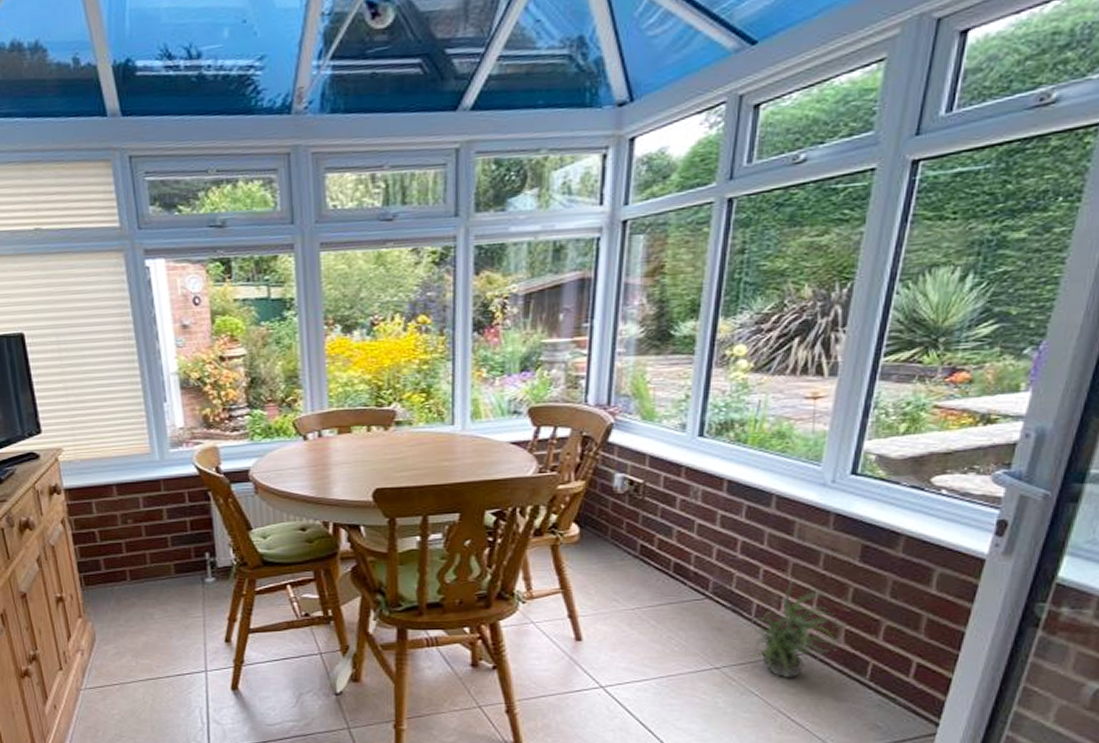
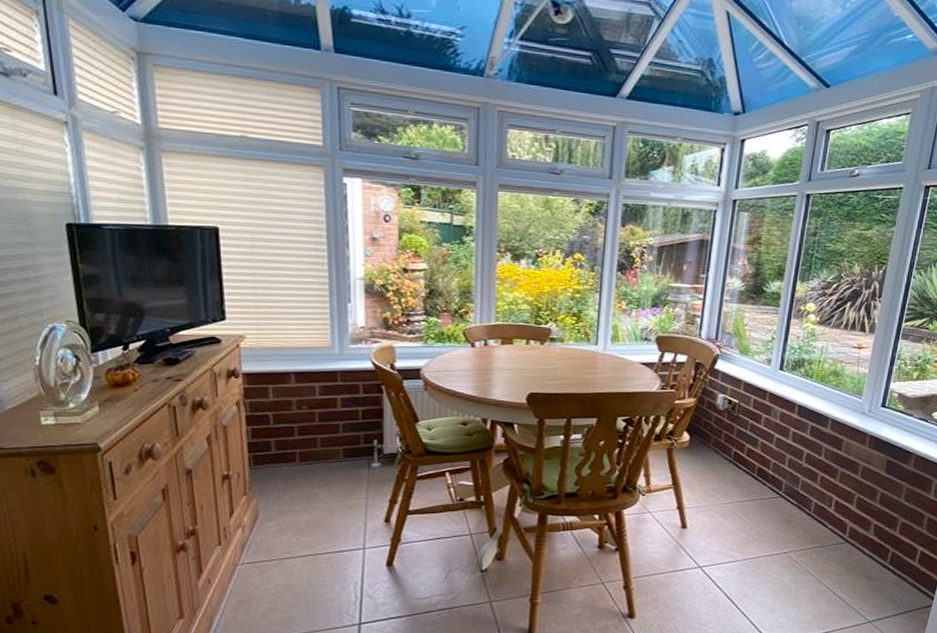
potted plant: present [742,580,843,678] -> none [804,485,873,561]

